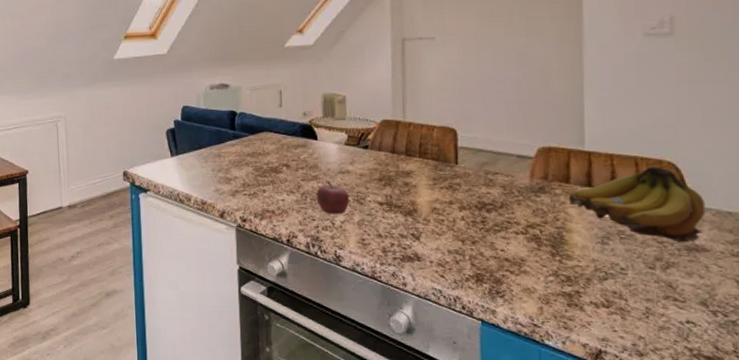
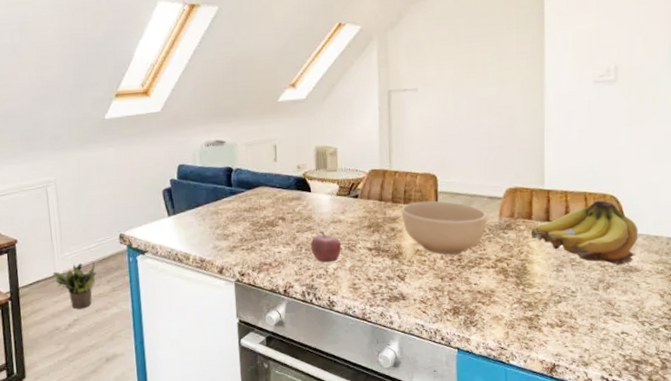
potted plant: none [59,196,100,242] -> present [52,263,97,309]
bowl: none [416,156,516,216] -> present [401,200,487,255]

